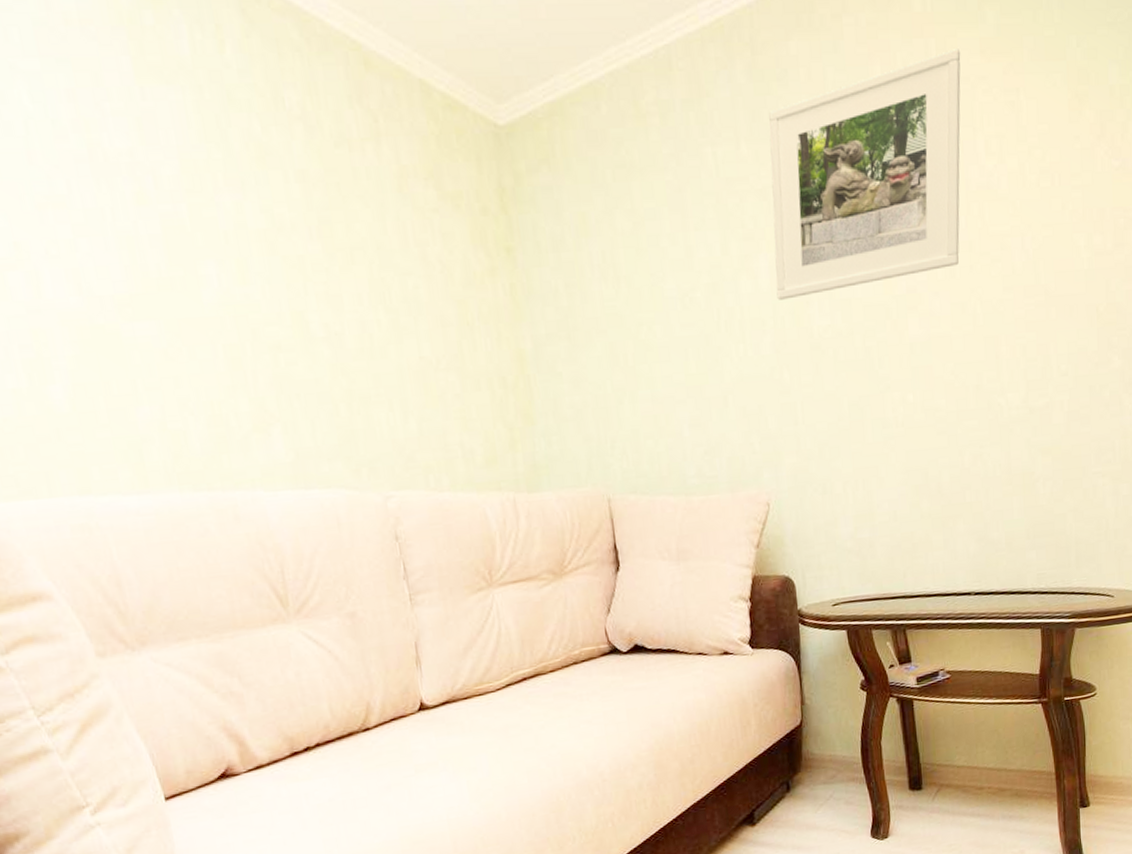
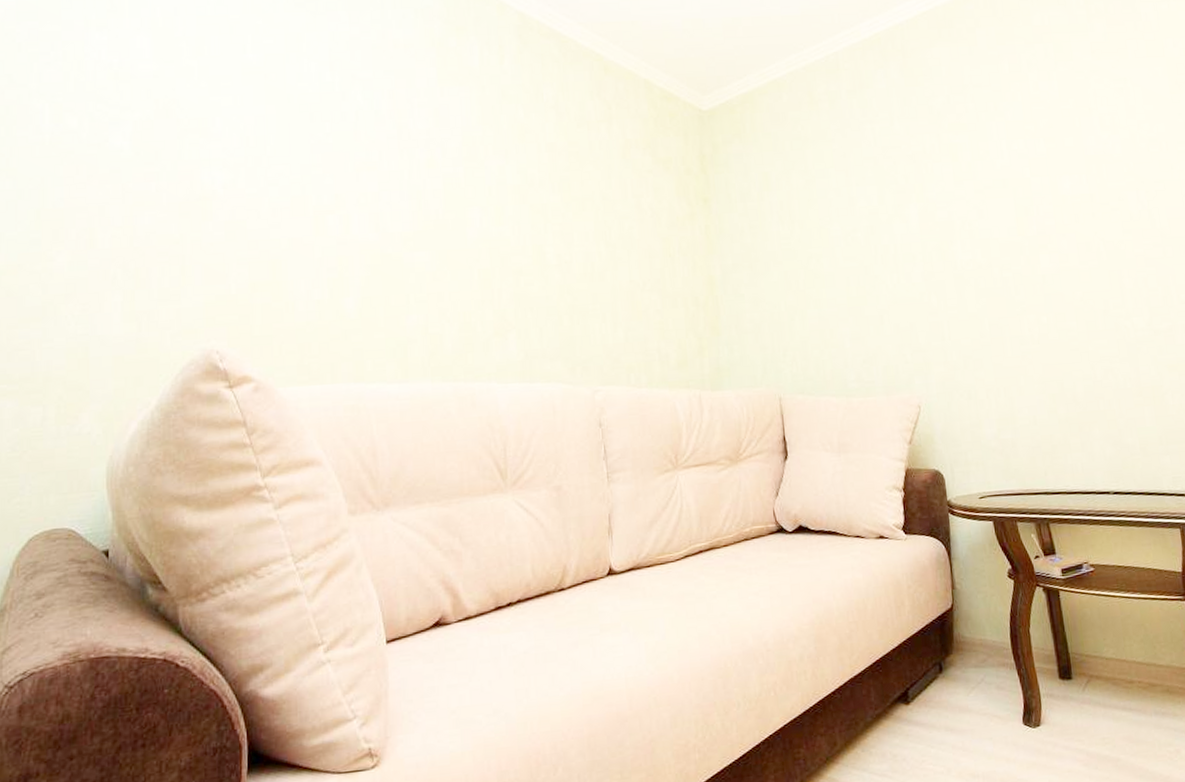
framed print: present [769,49,961,300] -> none [917,51,1082,239]

